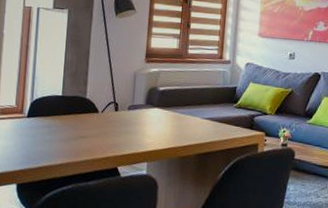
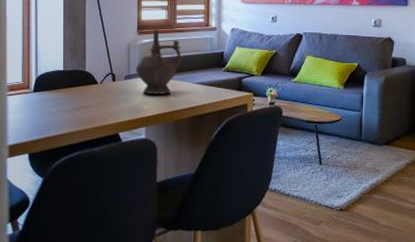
ceremonial vessel: none [141,59,192,128] -> present [136,30,182,94]

